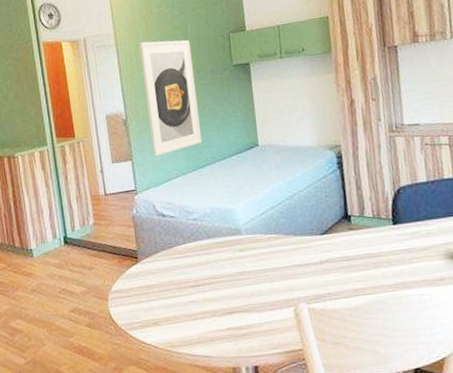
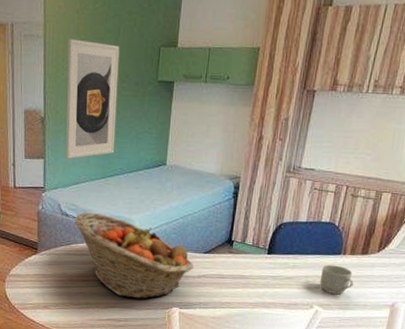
fruit basket: none [172,208,313,300] -> present [74,212,194,299]

